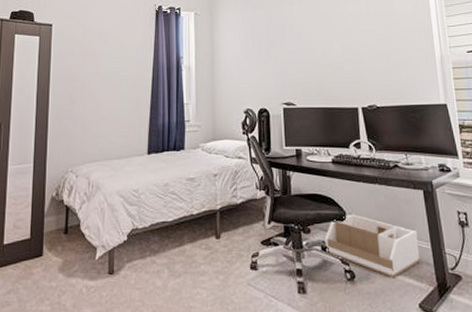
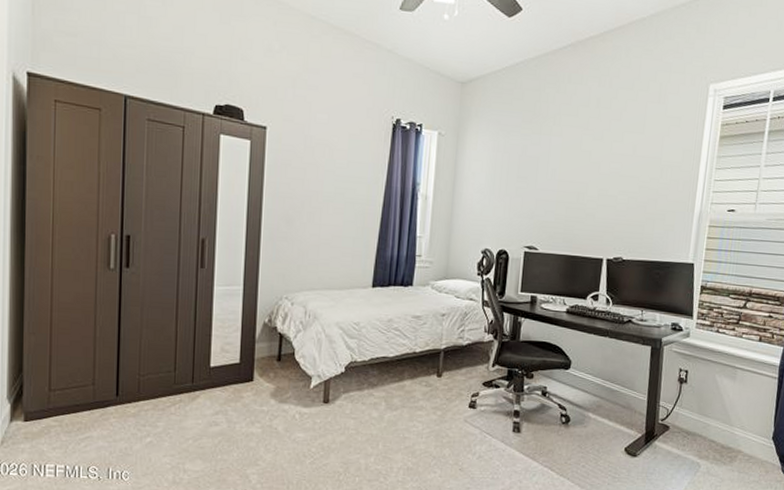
storage bin: present [324,213,421,278] -> none [546,362,638,424]

